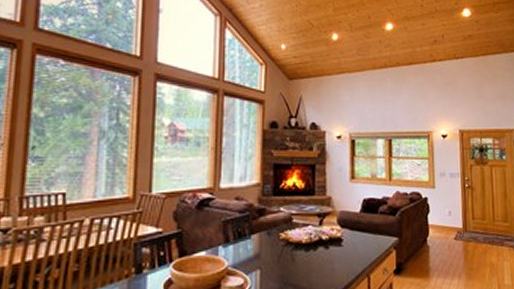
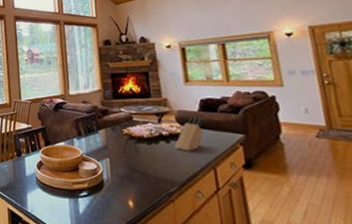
knife block: none [333,216,363,258] -> present [174,115,205,151]

